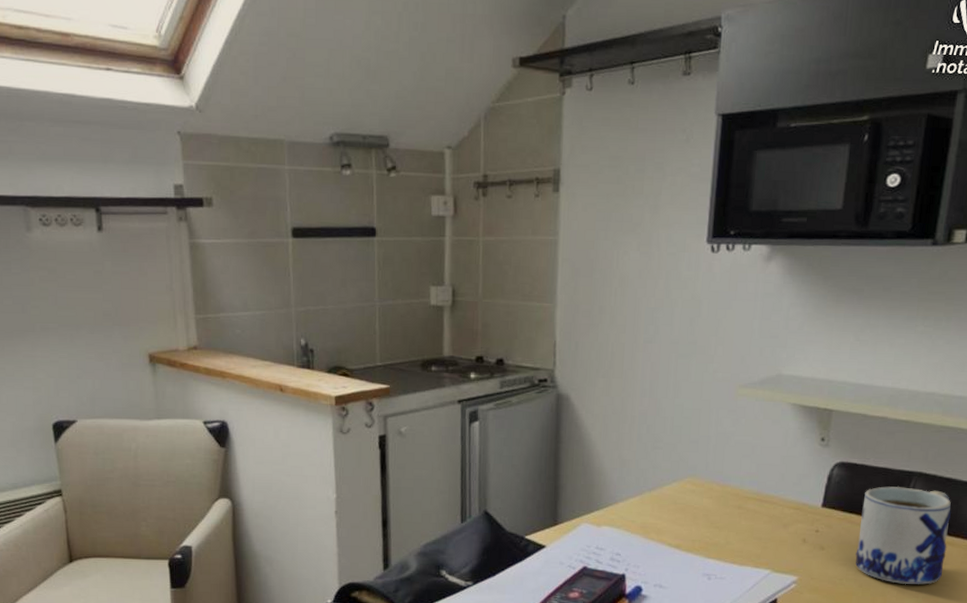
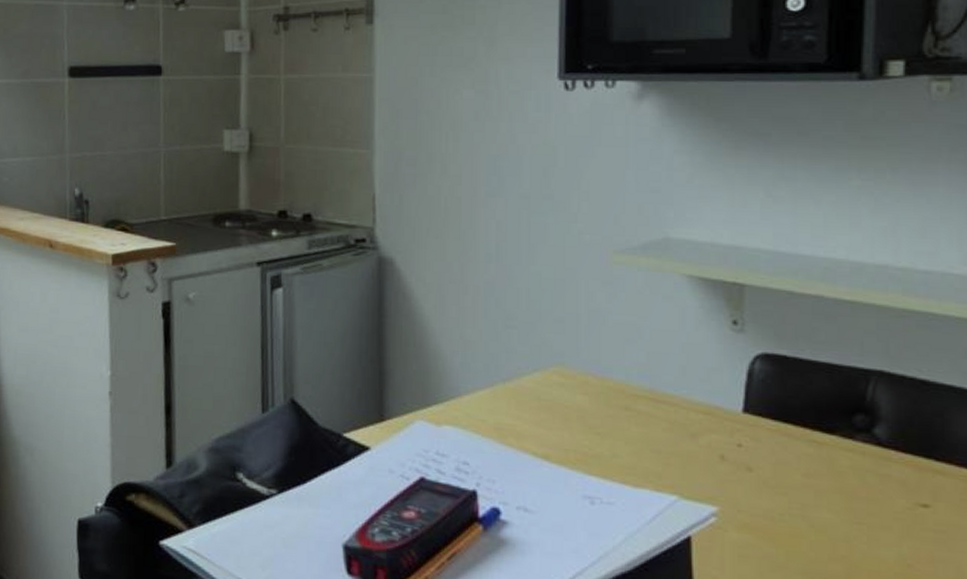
mug: present [855,486,951,585] -> none [799,388,936,529]

